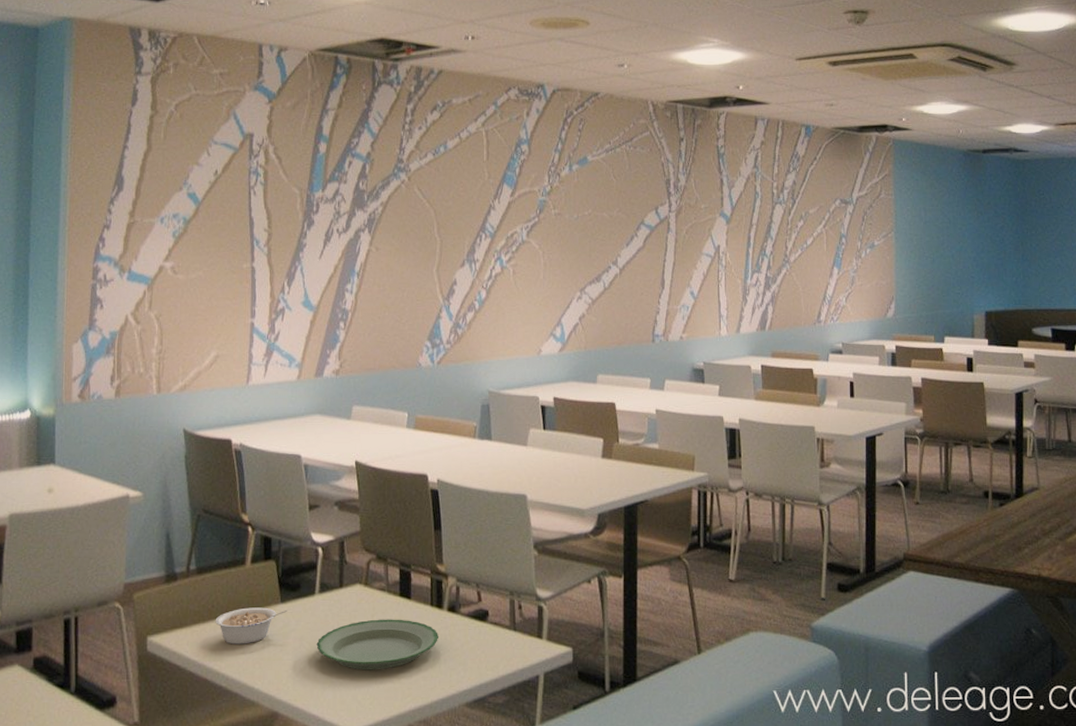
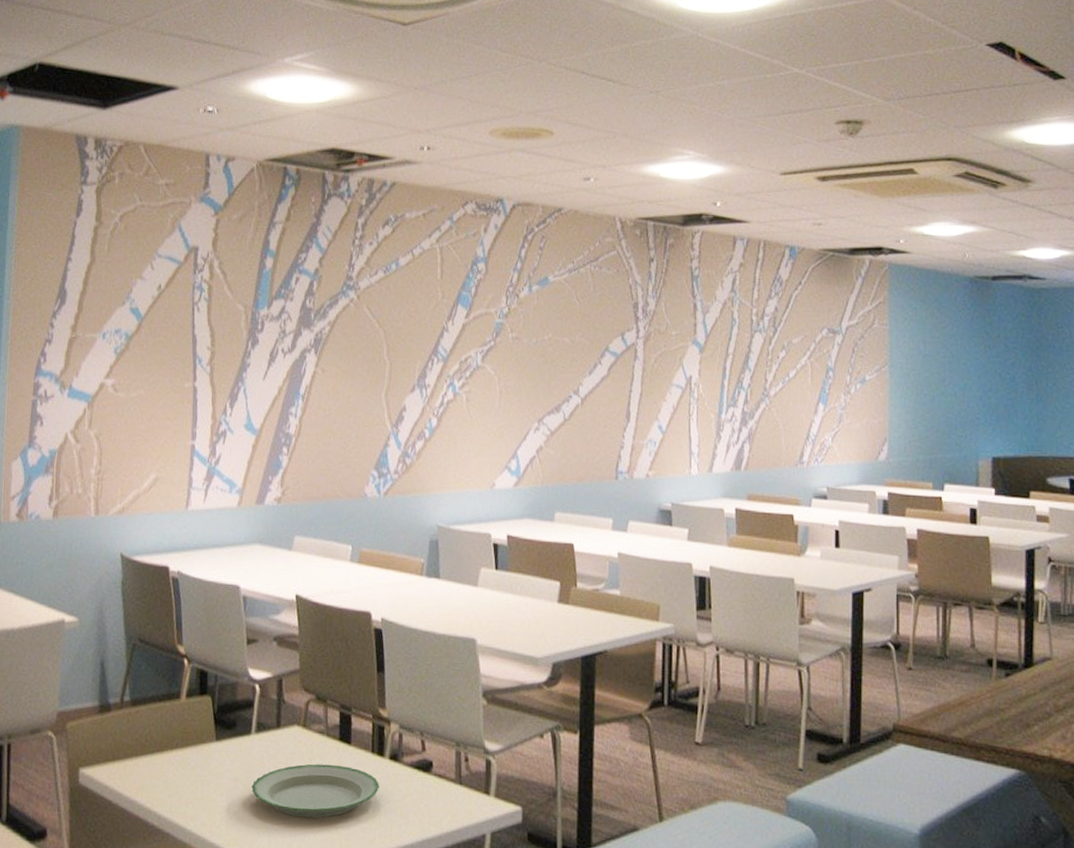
legume: present [215,607,288,645] -> none [148,744,223,783]

